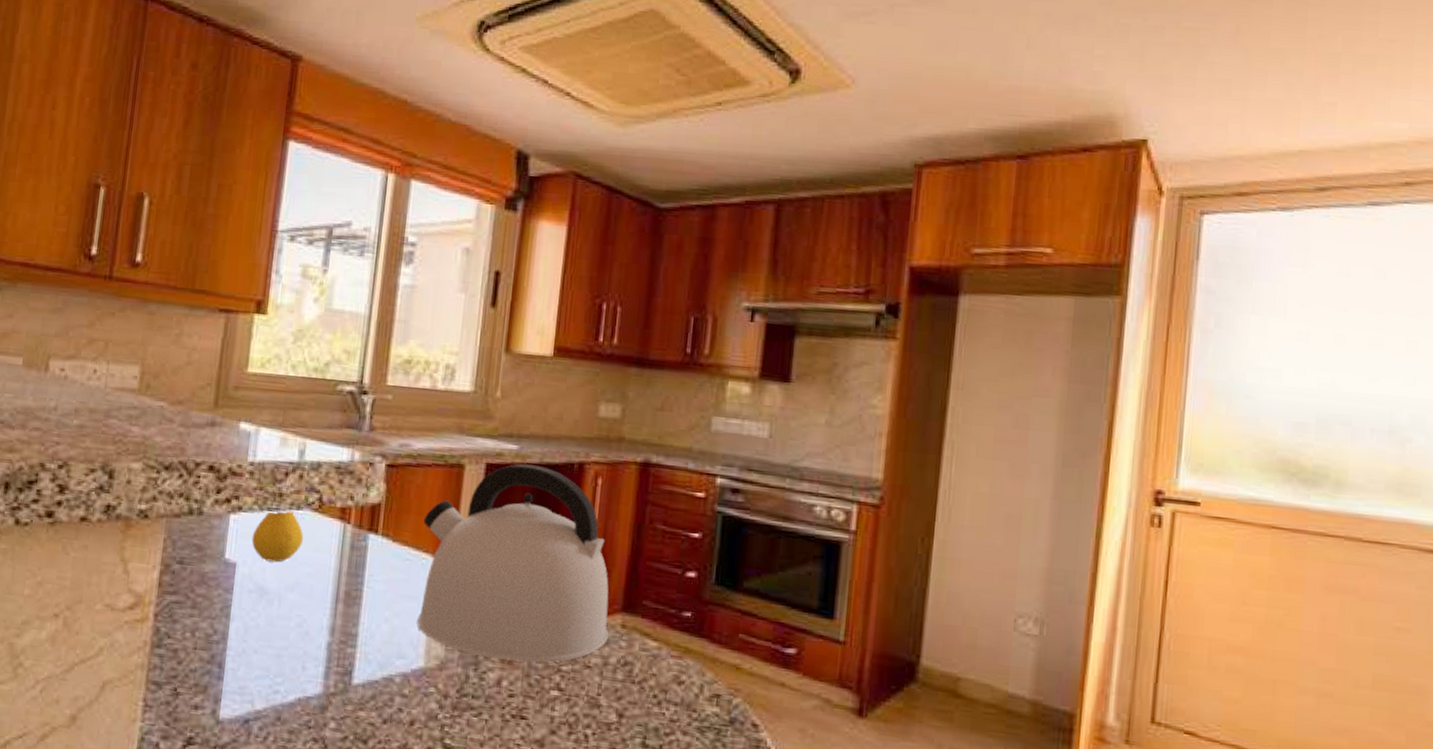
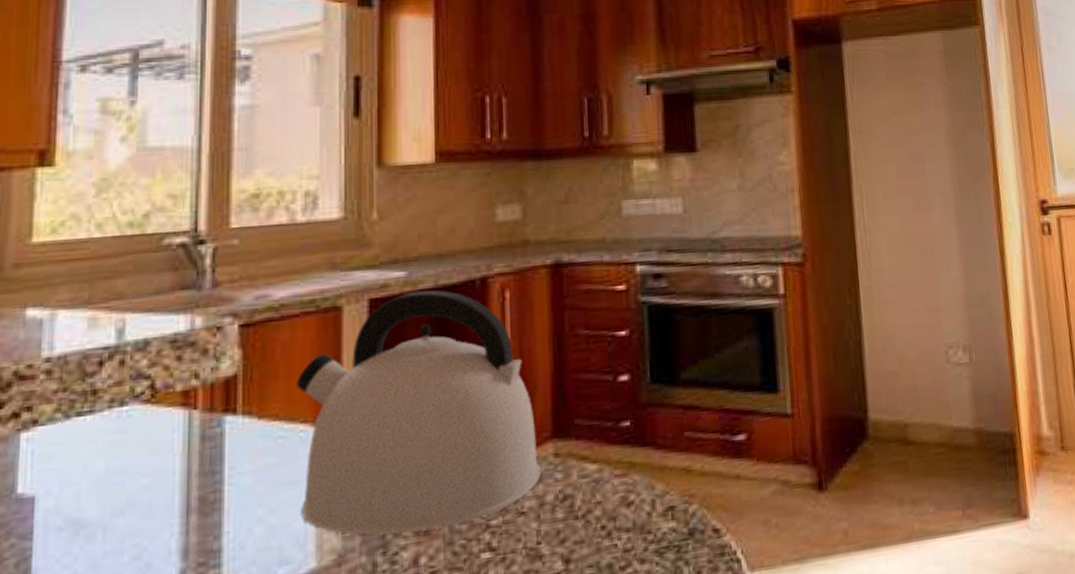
fruit: present [251,510,304,563] -> none [56,408,133,484]

